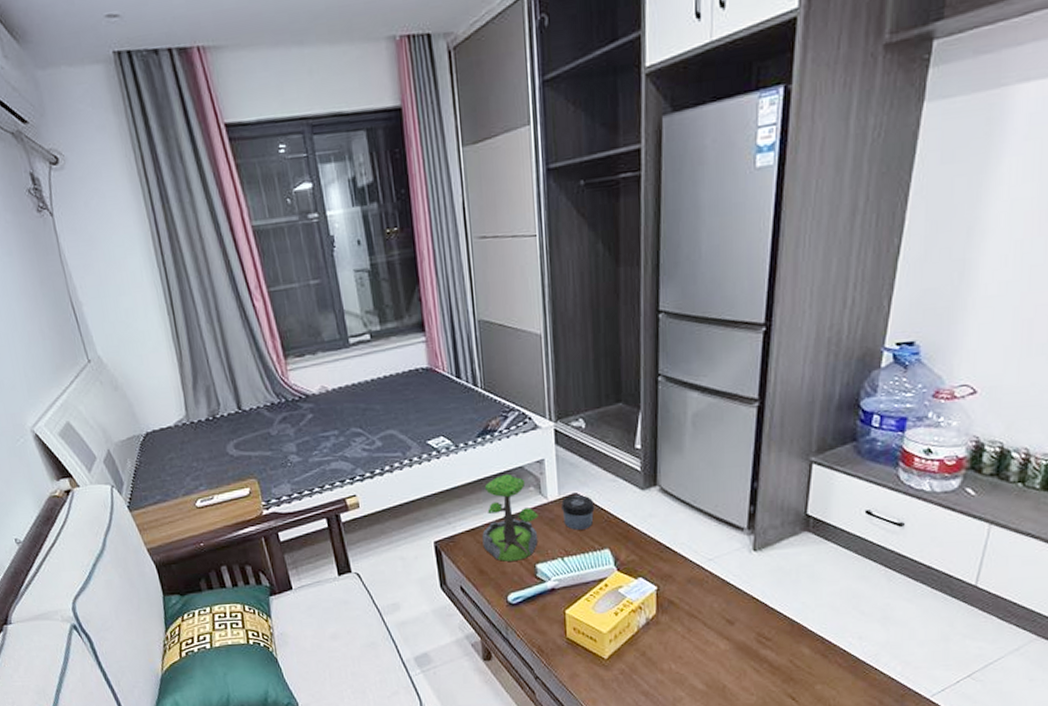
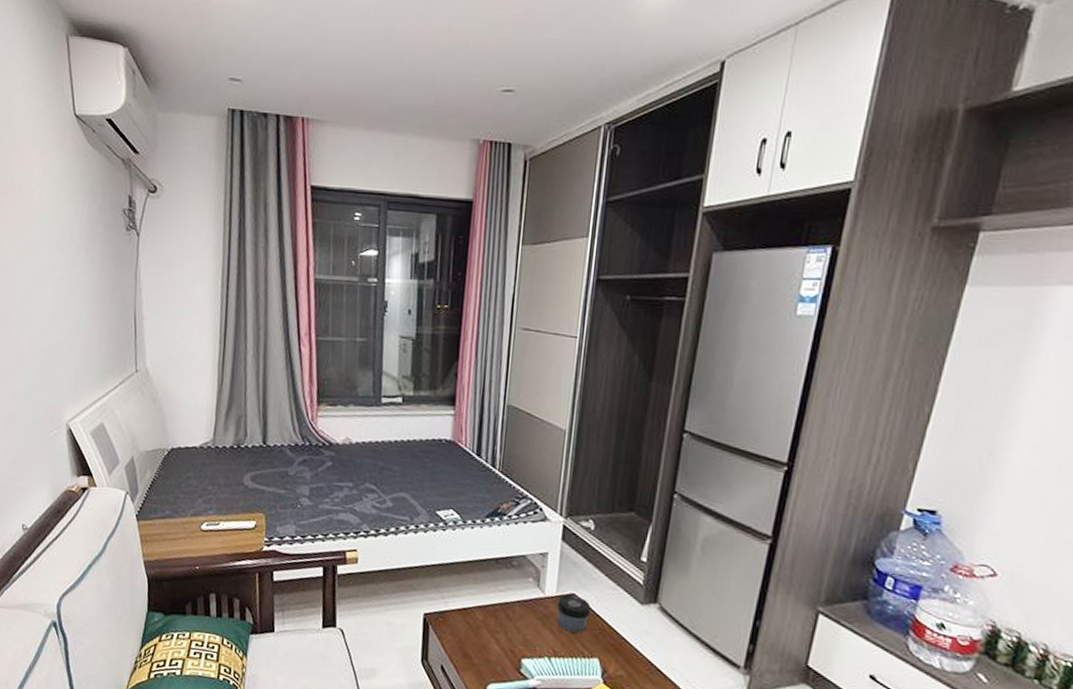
plant: present [482,474,538,562] -> none [472,559,533,651]

